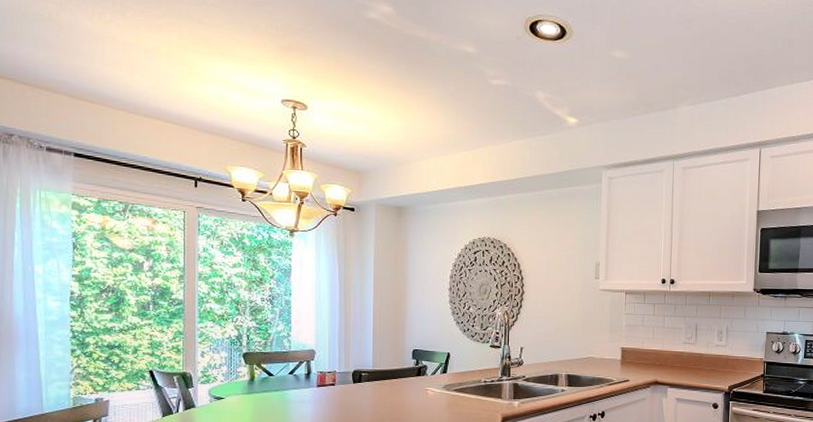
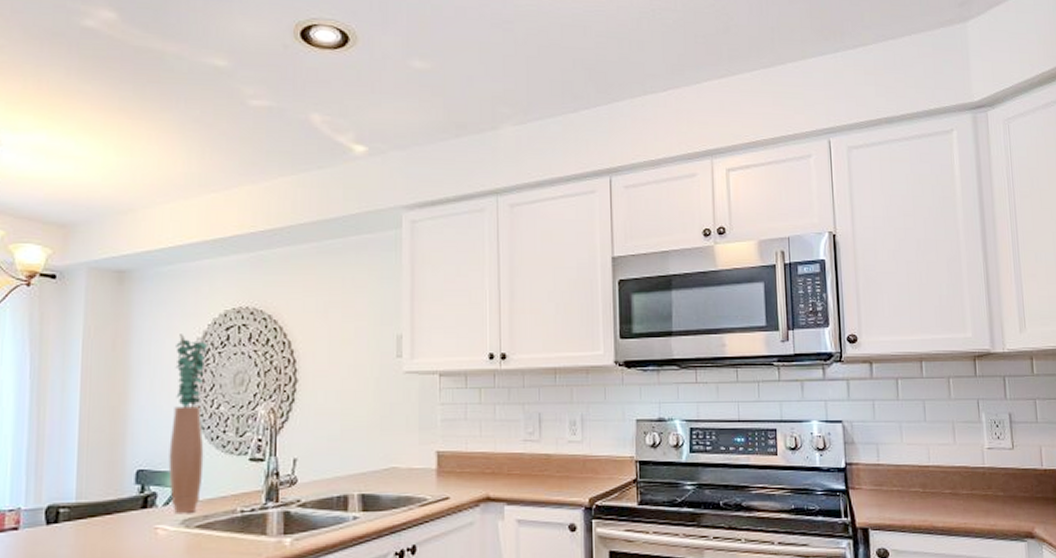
vase: none [435,255,462,382] -> present [168,334,209,515]

